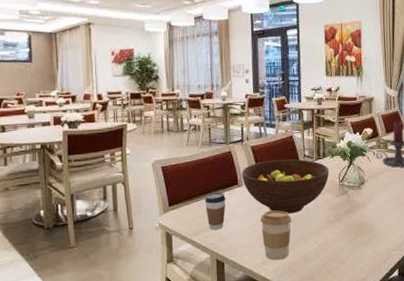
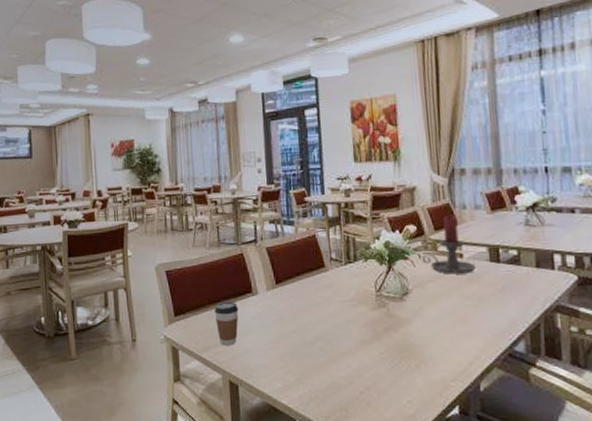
fruit bowl: present [242,159,330,214] -> none [256,263,363,330]
coffee cup: present [260,210,292,260] -> none [279,325,318,386]

